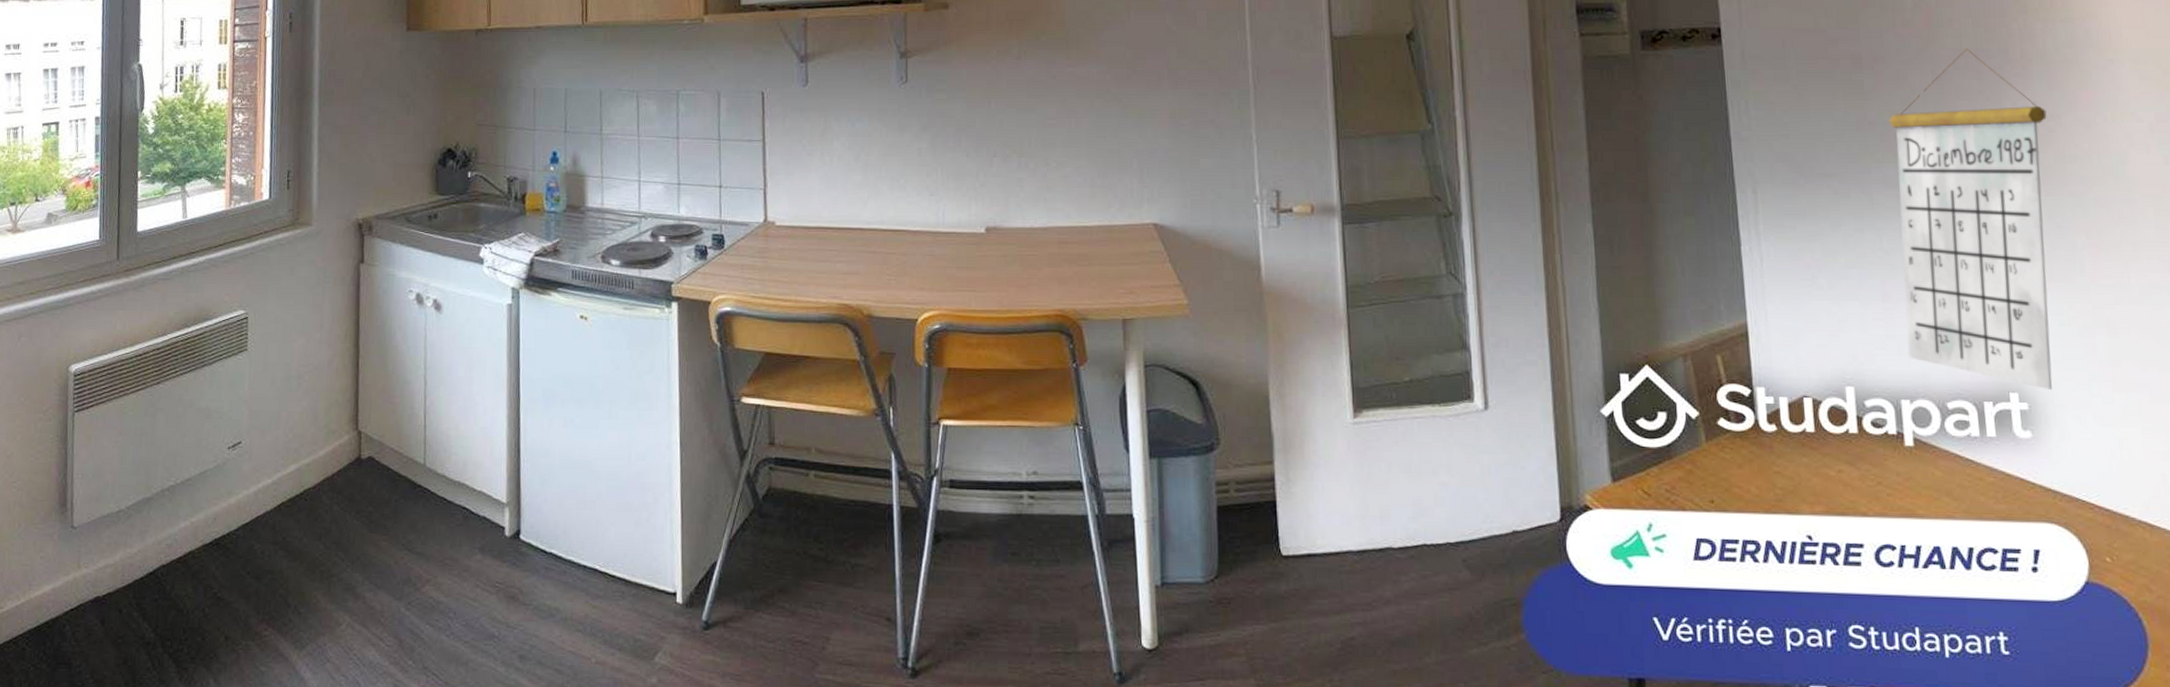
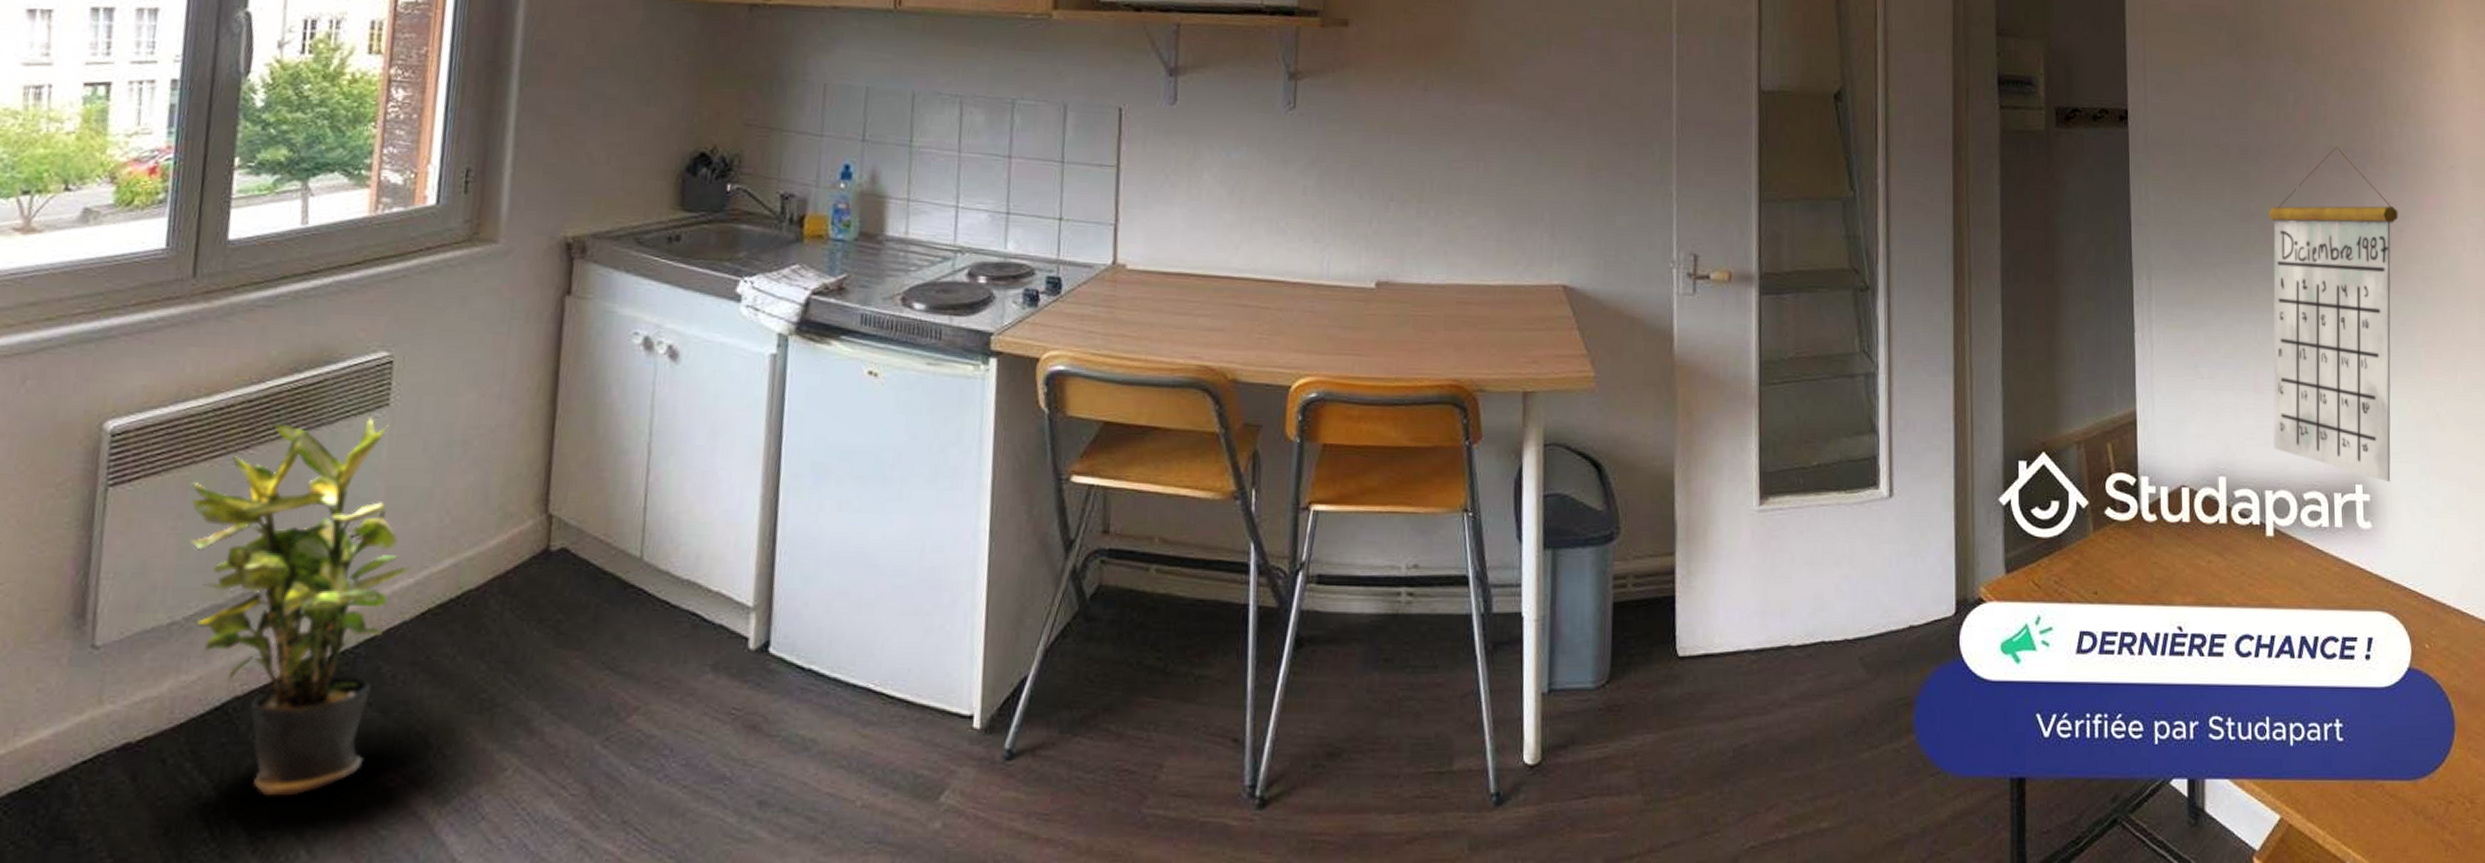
potted plant: none [126,359,270,639] -> present [189,416,413,796]

